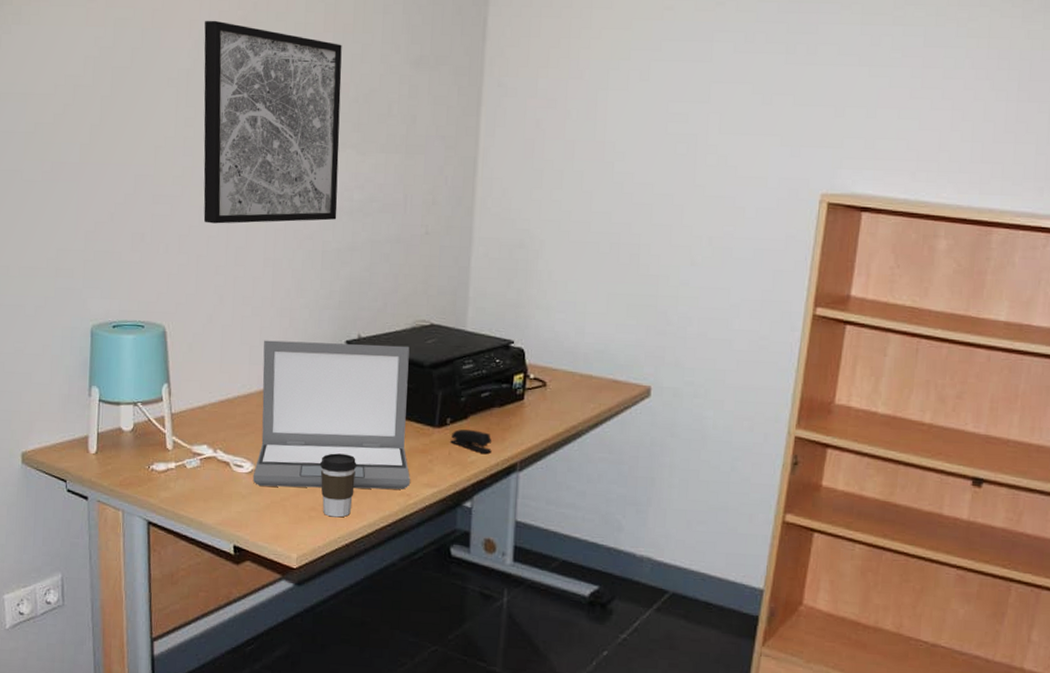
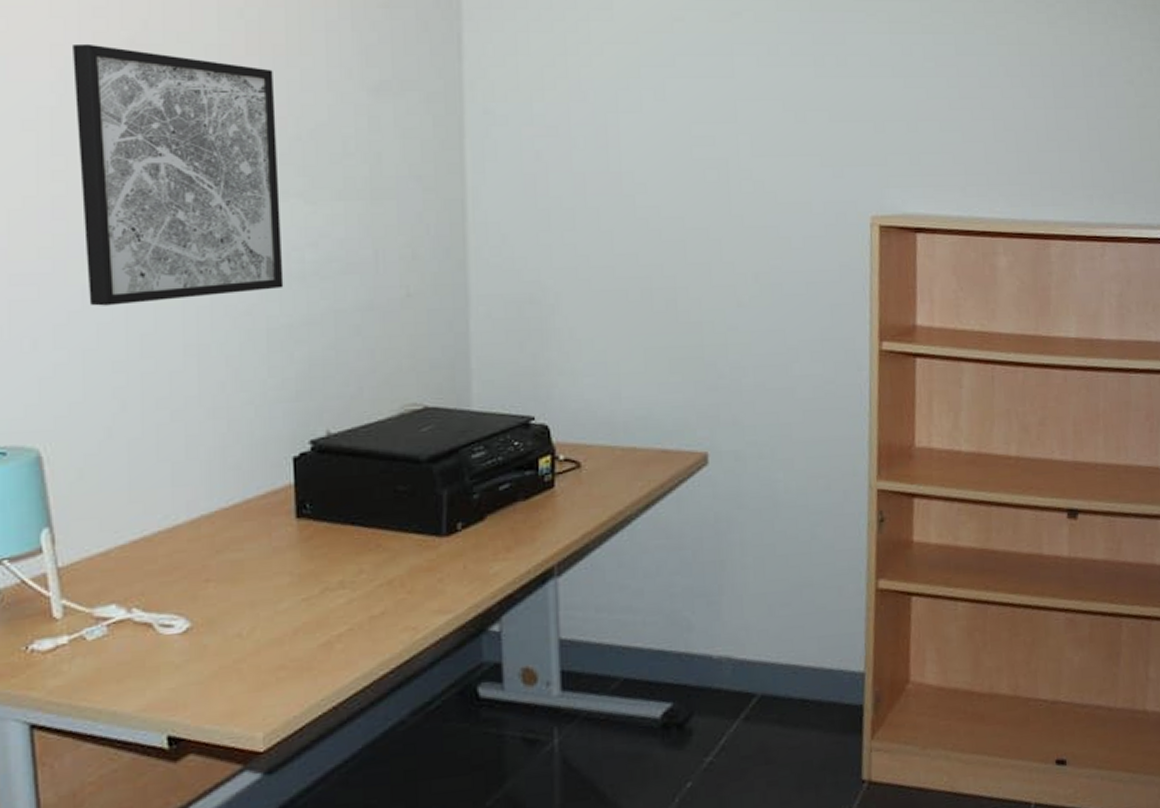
laptop: present [252,340,410,490] -> none [189,438,415,649]
coffee cup: present [319,453,357,518] -> none [286,587,340,674]
stapler: present [450,429,492,454] -> none [464,533,520,561]

